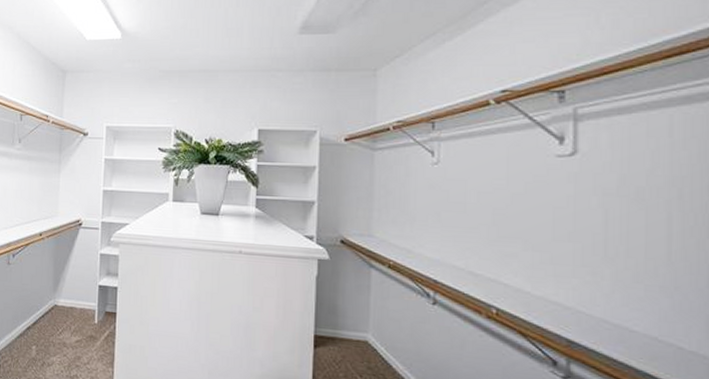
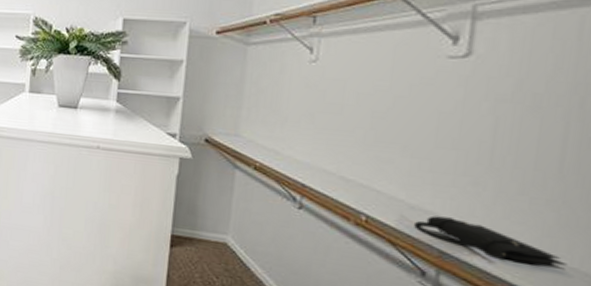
handbag: none [542,306,686,355] -> present [414,215,568,271]

